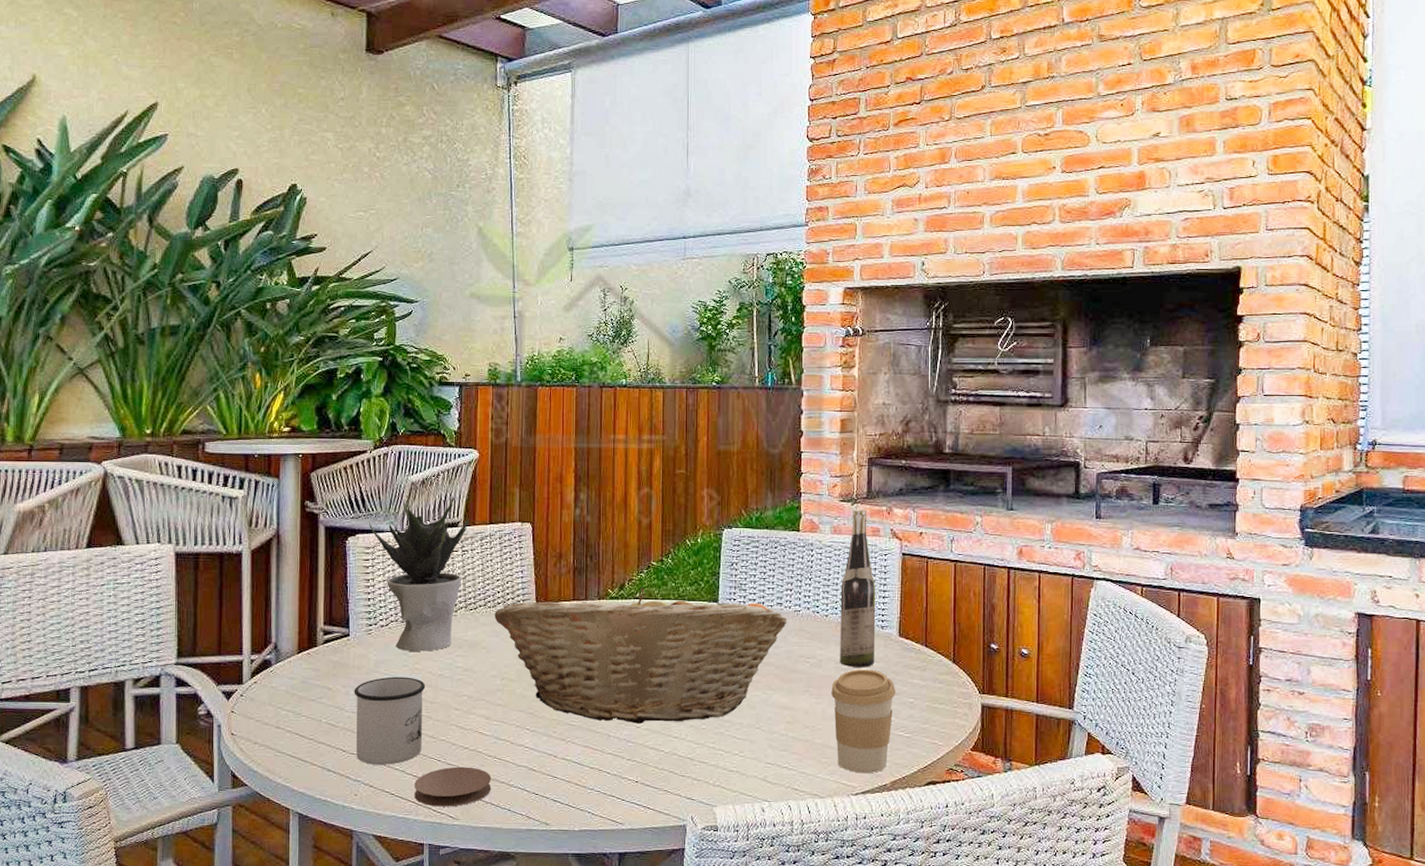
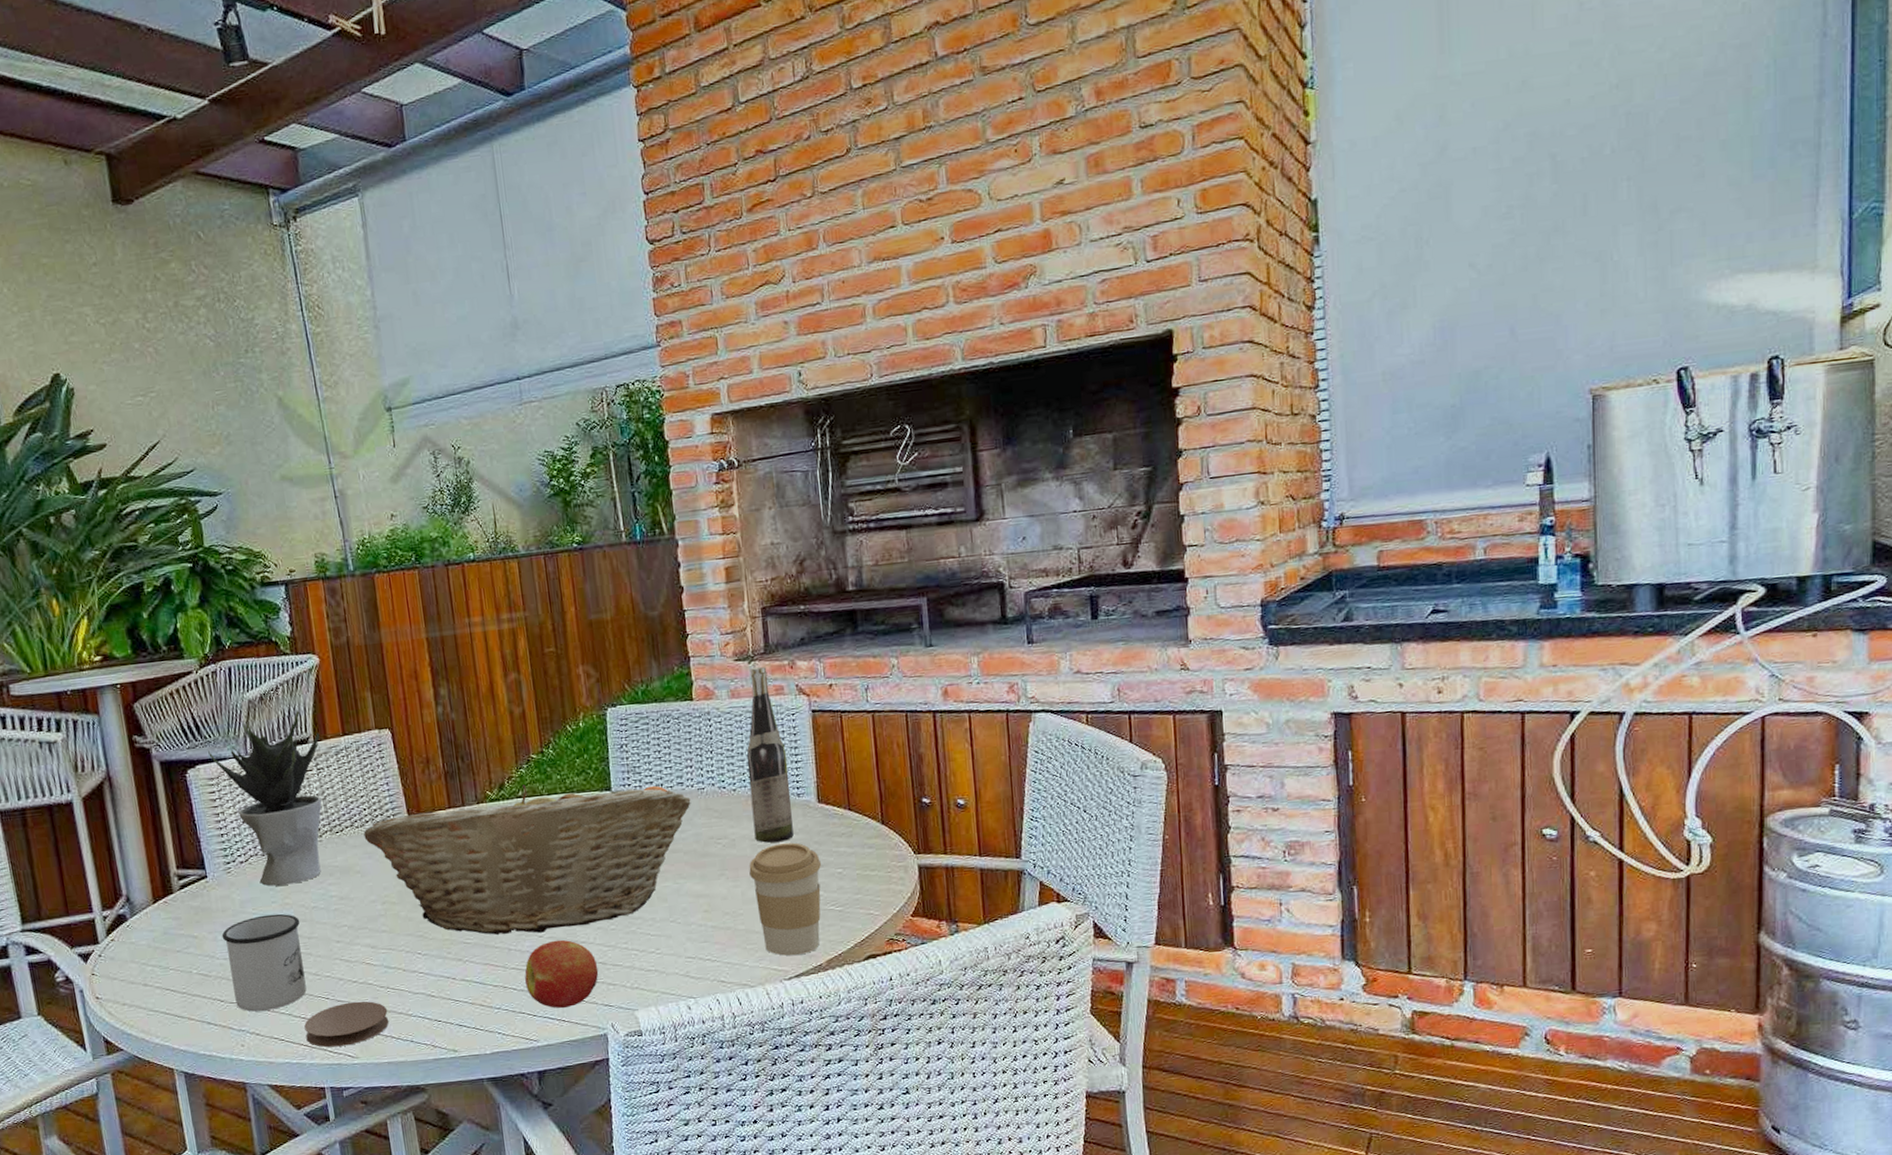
apple: none [619,732,686,797] -> present [525,940,599,1009]

